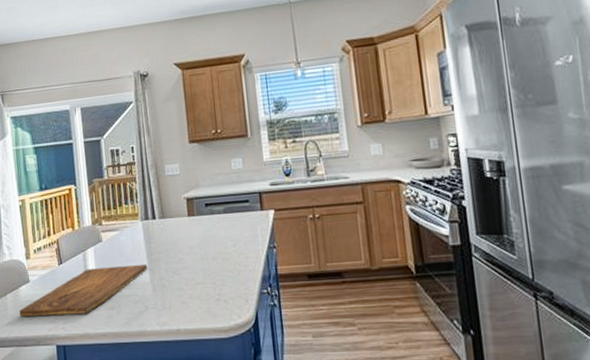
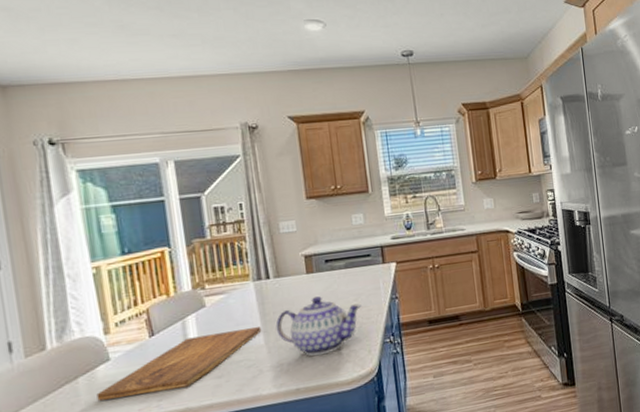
teapot: none [160,240,239,299] -> present [275,296,362,357]

